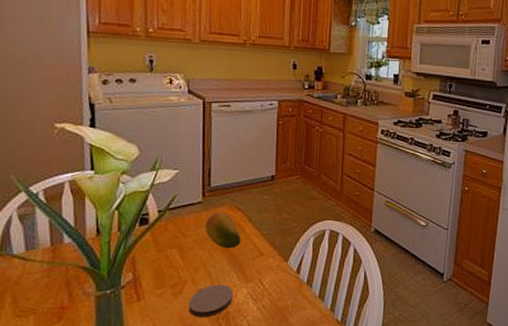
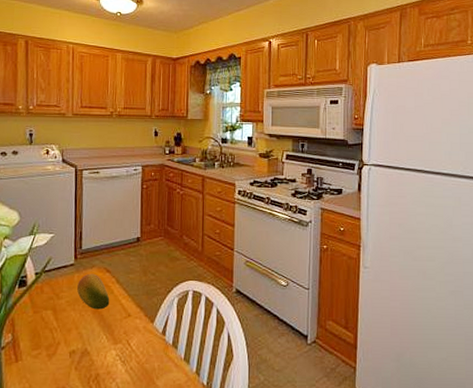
coaster: present [188,284,233,318] -> none [61,345,103,380]

